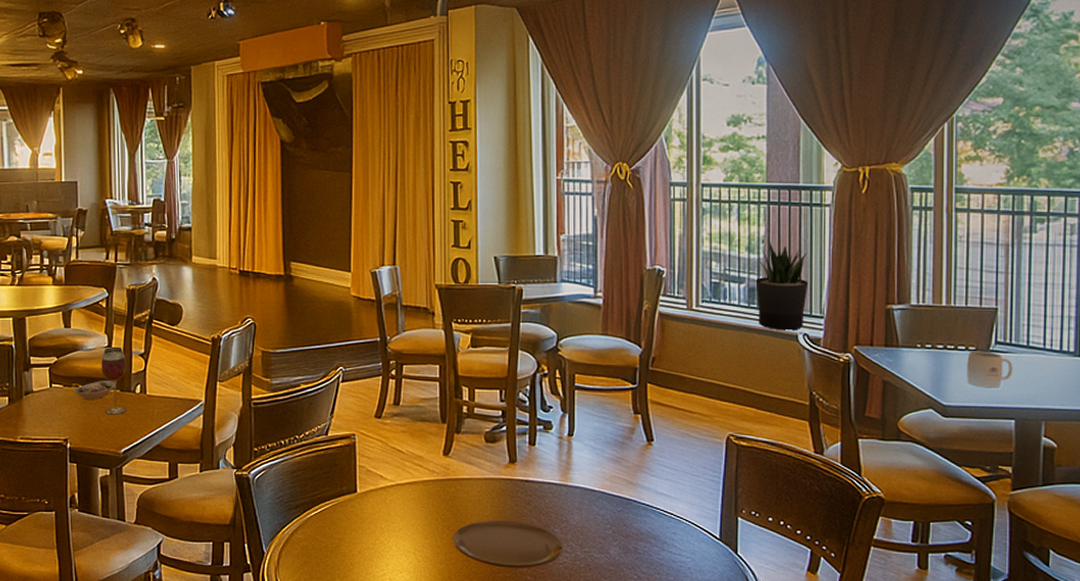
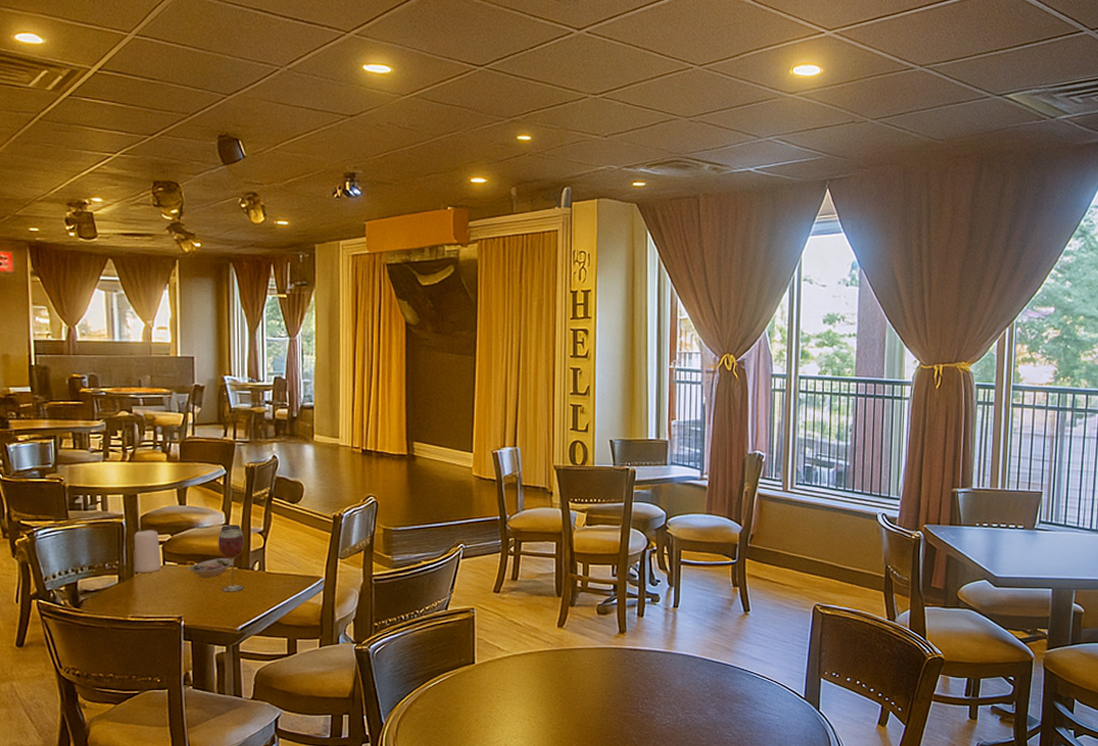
candle: none [23,352,48,396] -> present [134,530,161,574]
plate: present [453,520,563,568] -> none [565,687,666,730]
planter: present [755,240,809,331] -> none [843,429,888,511]
mug: present [967,351,1013,390] -> none [1015,529,1052,563]

